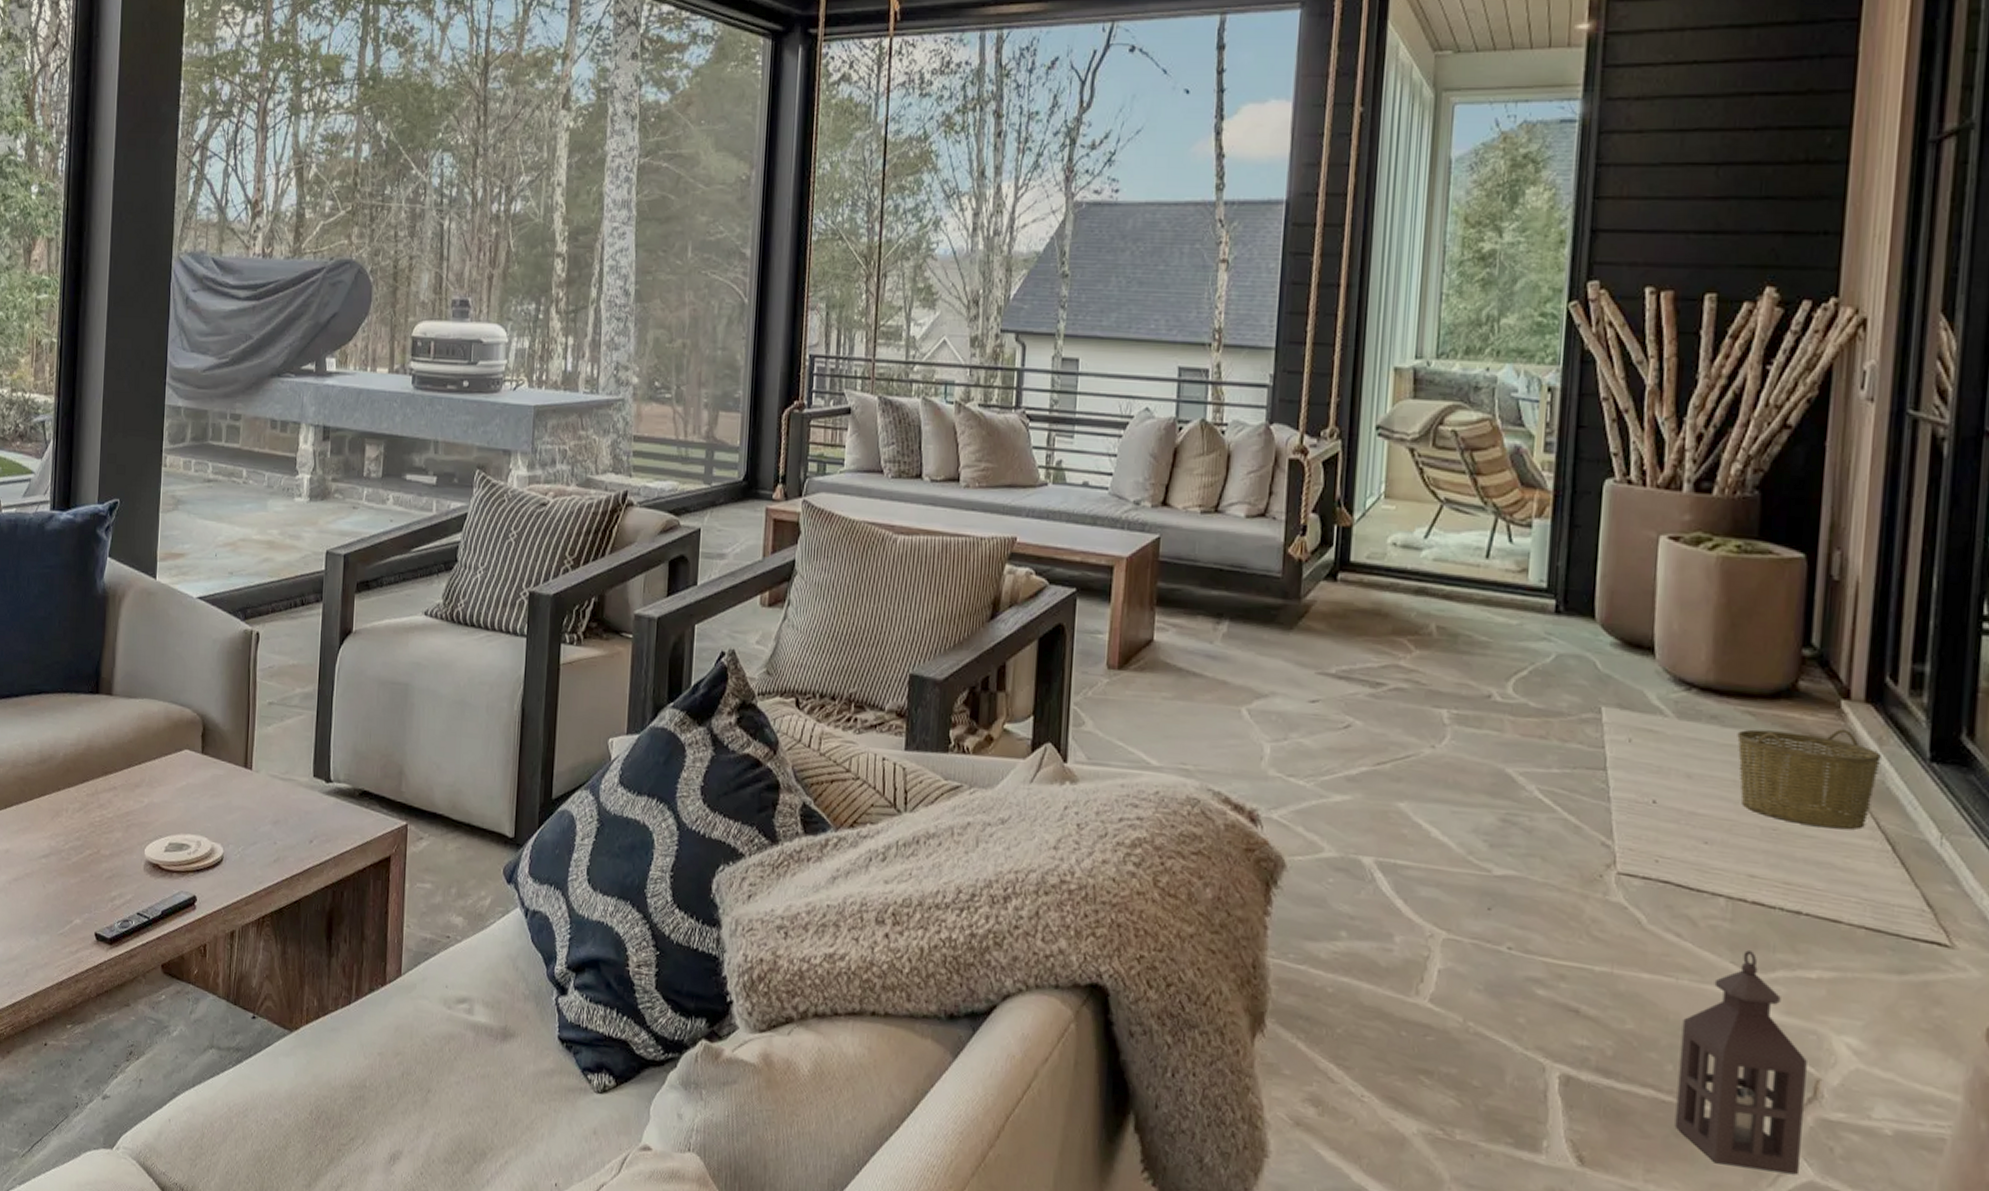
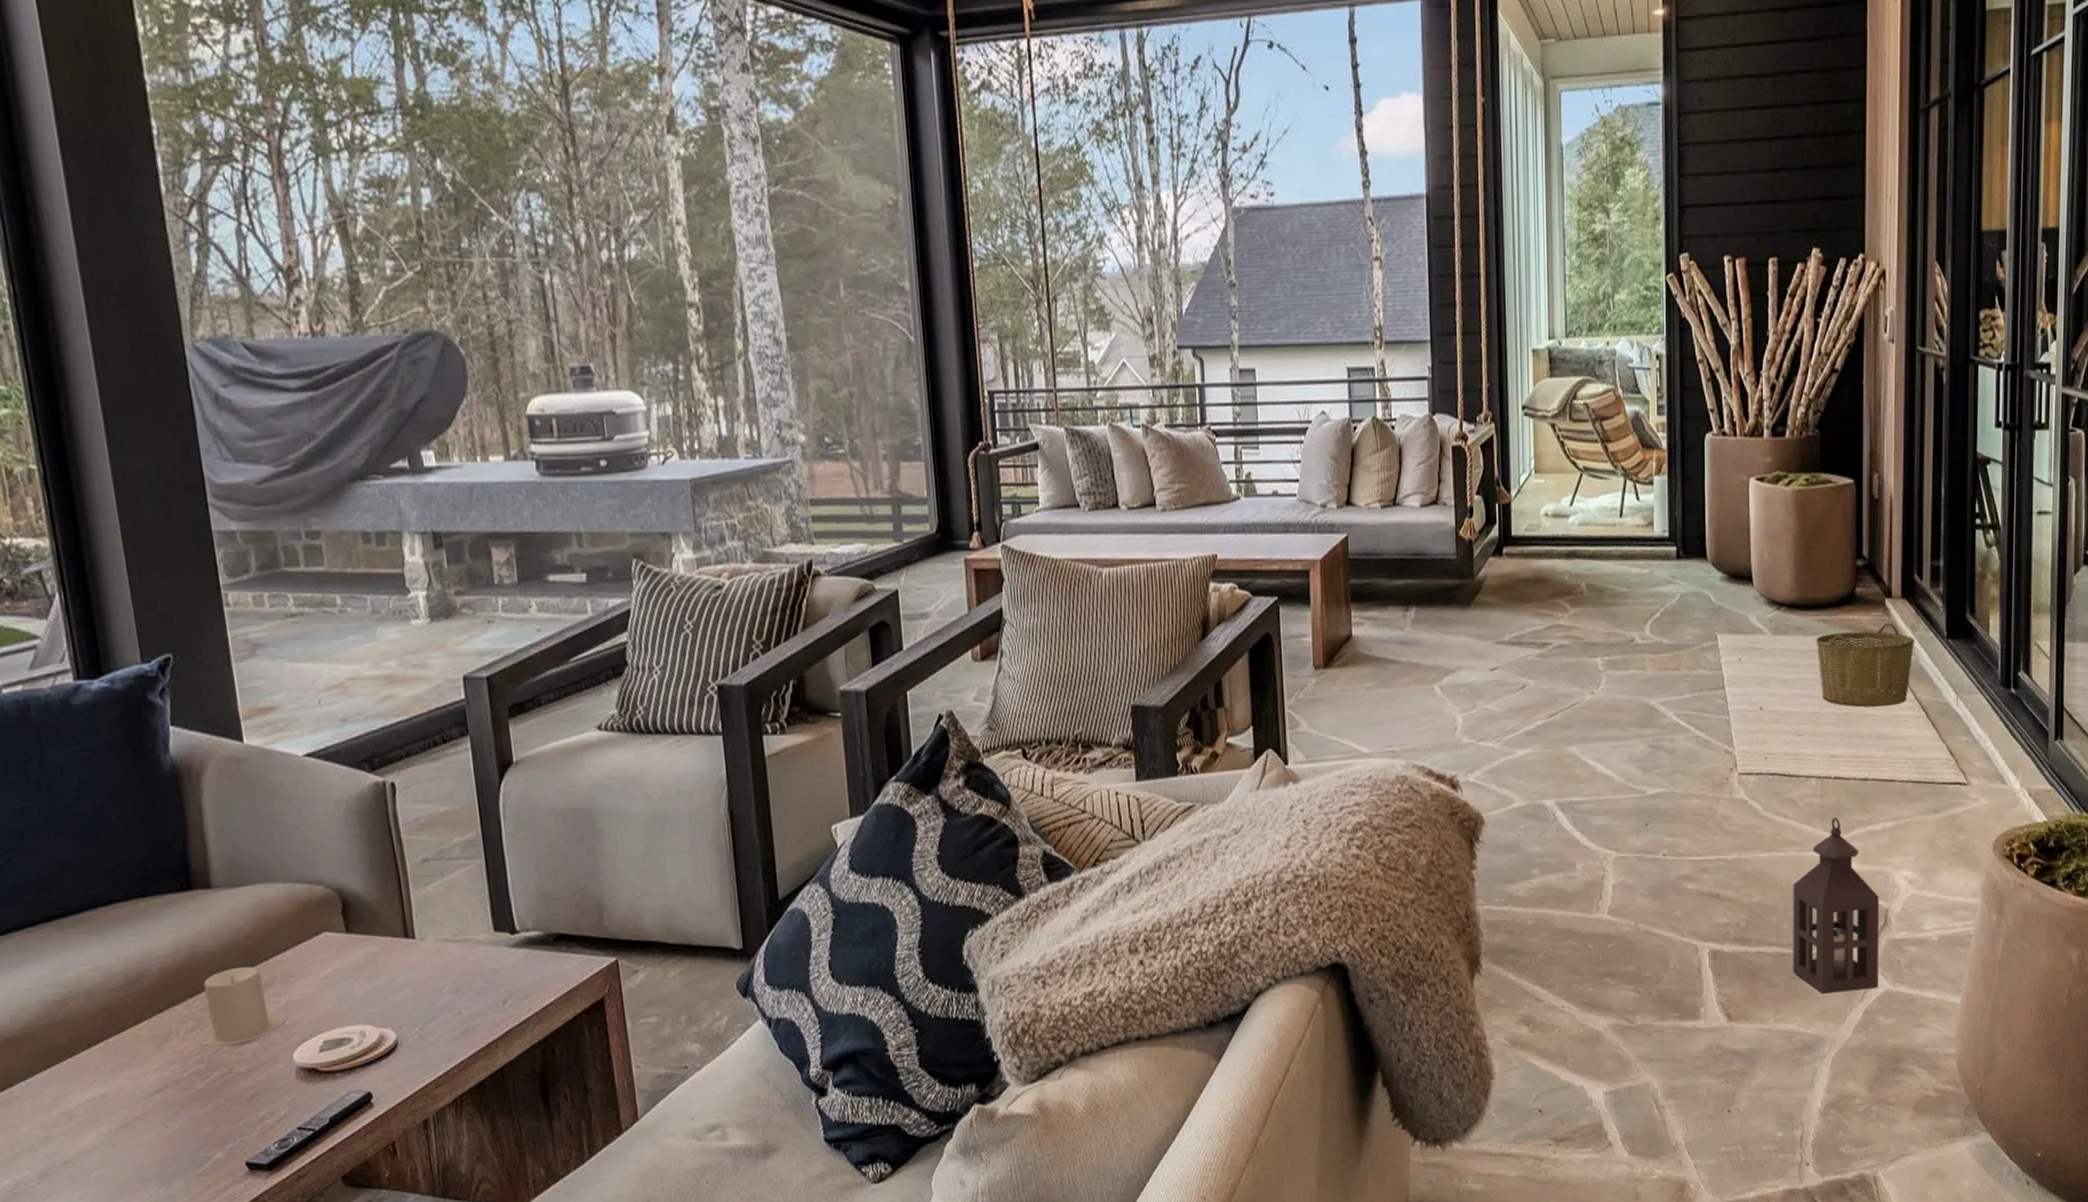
candle: none [78,765,147,832] -> present [195,967,288,1048]

